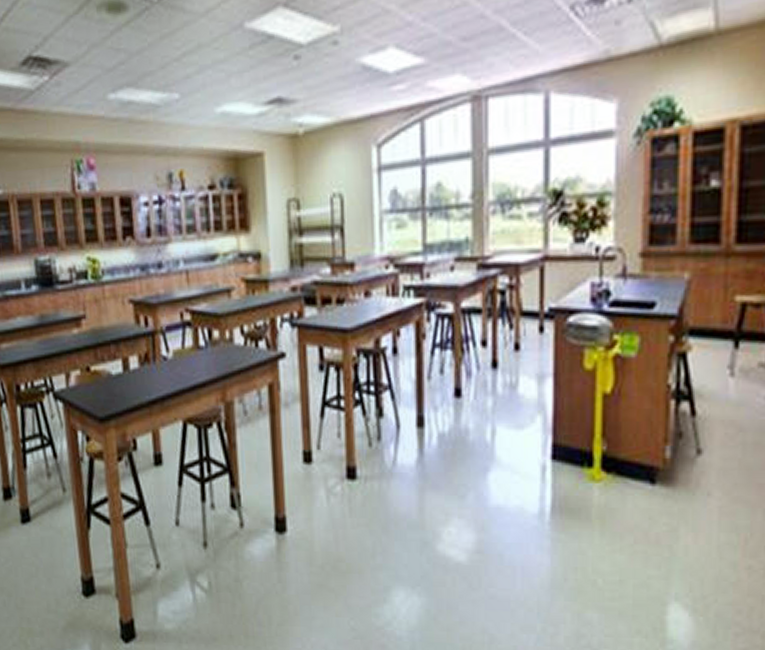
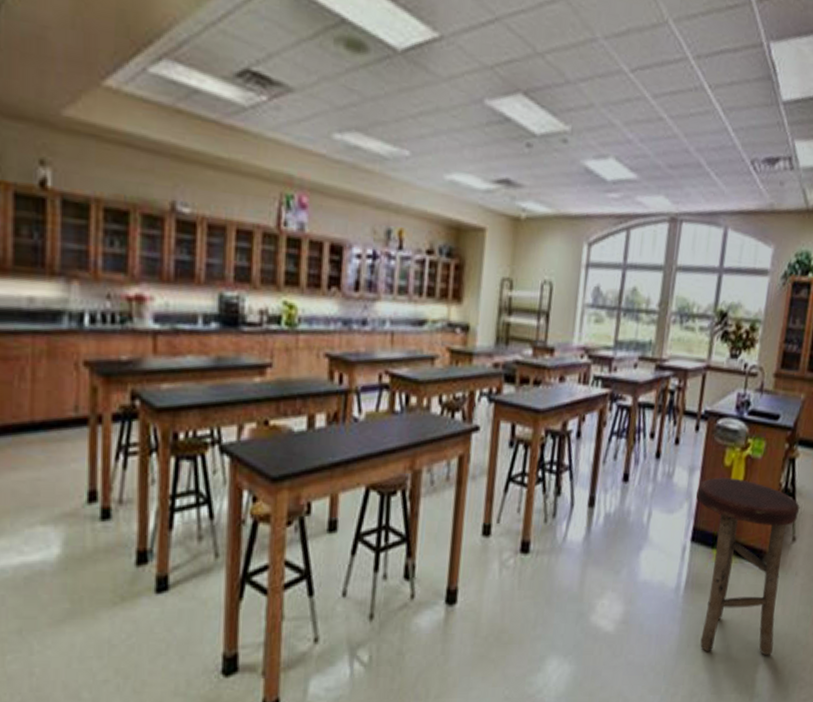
stool: none [552,383,703,594] -> present [696,477,800,656]

